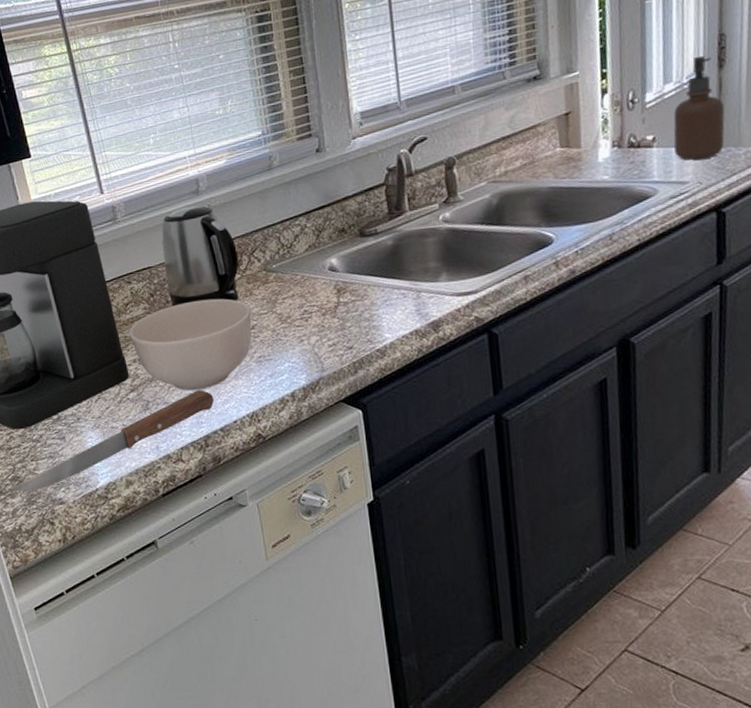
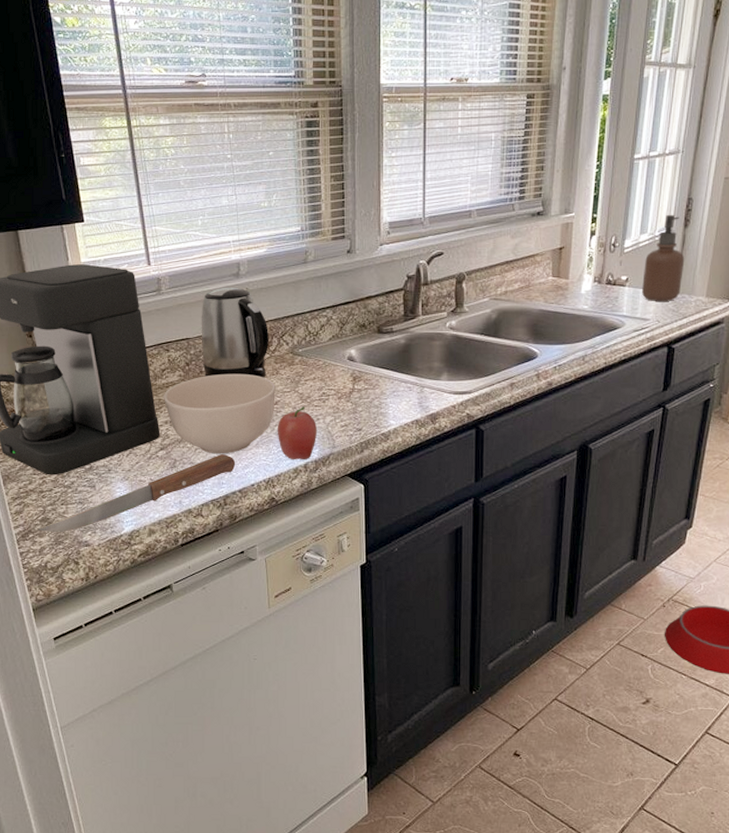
fruit: none [257,328,303,389] -> present [278,406,318,459]

